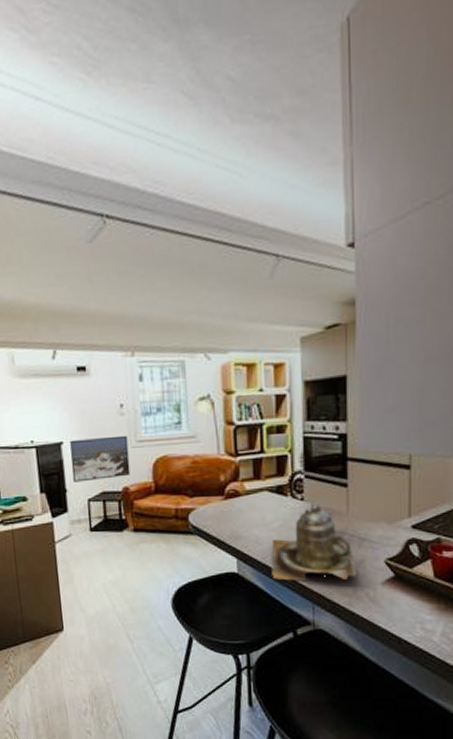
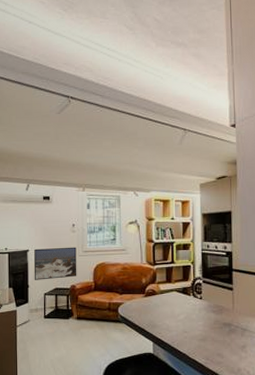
teapot: present [271,502,358,581] -> none [178,301,242,360]

